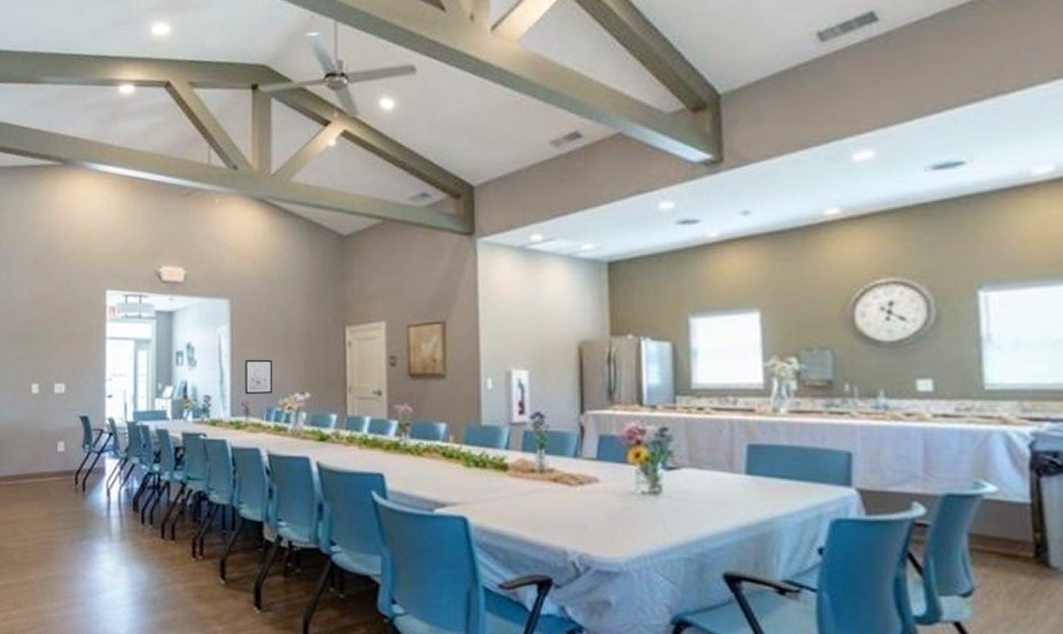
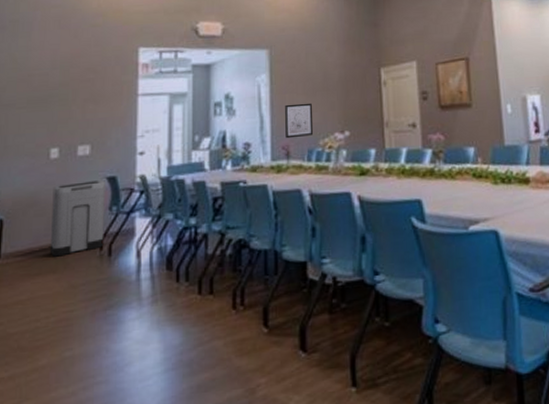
trash can: none [34,418,79,486] -> present [49,180,105,257]

